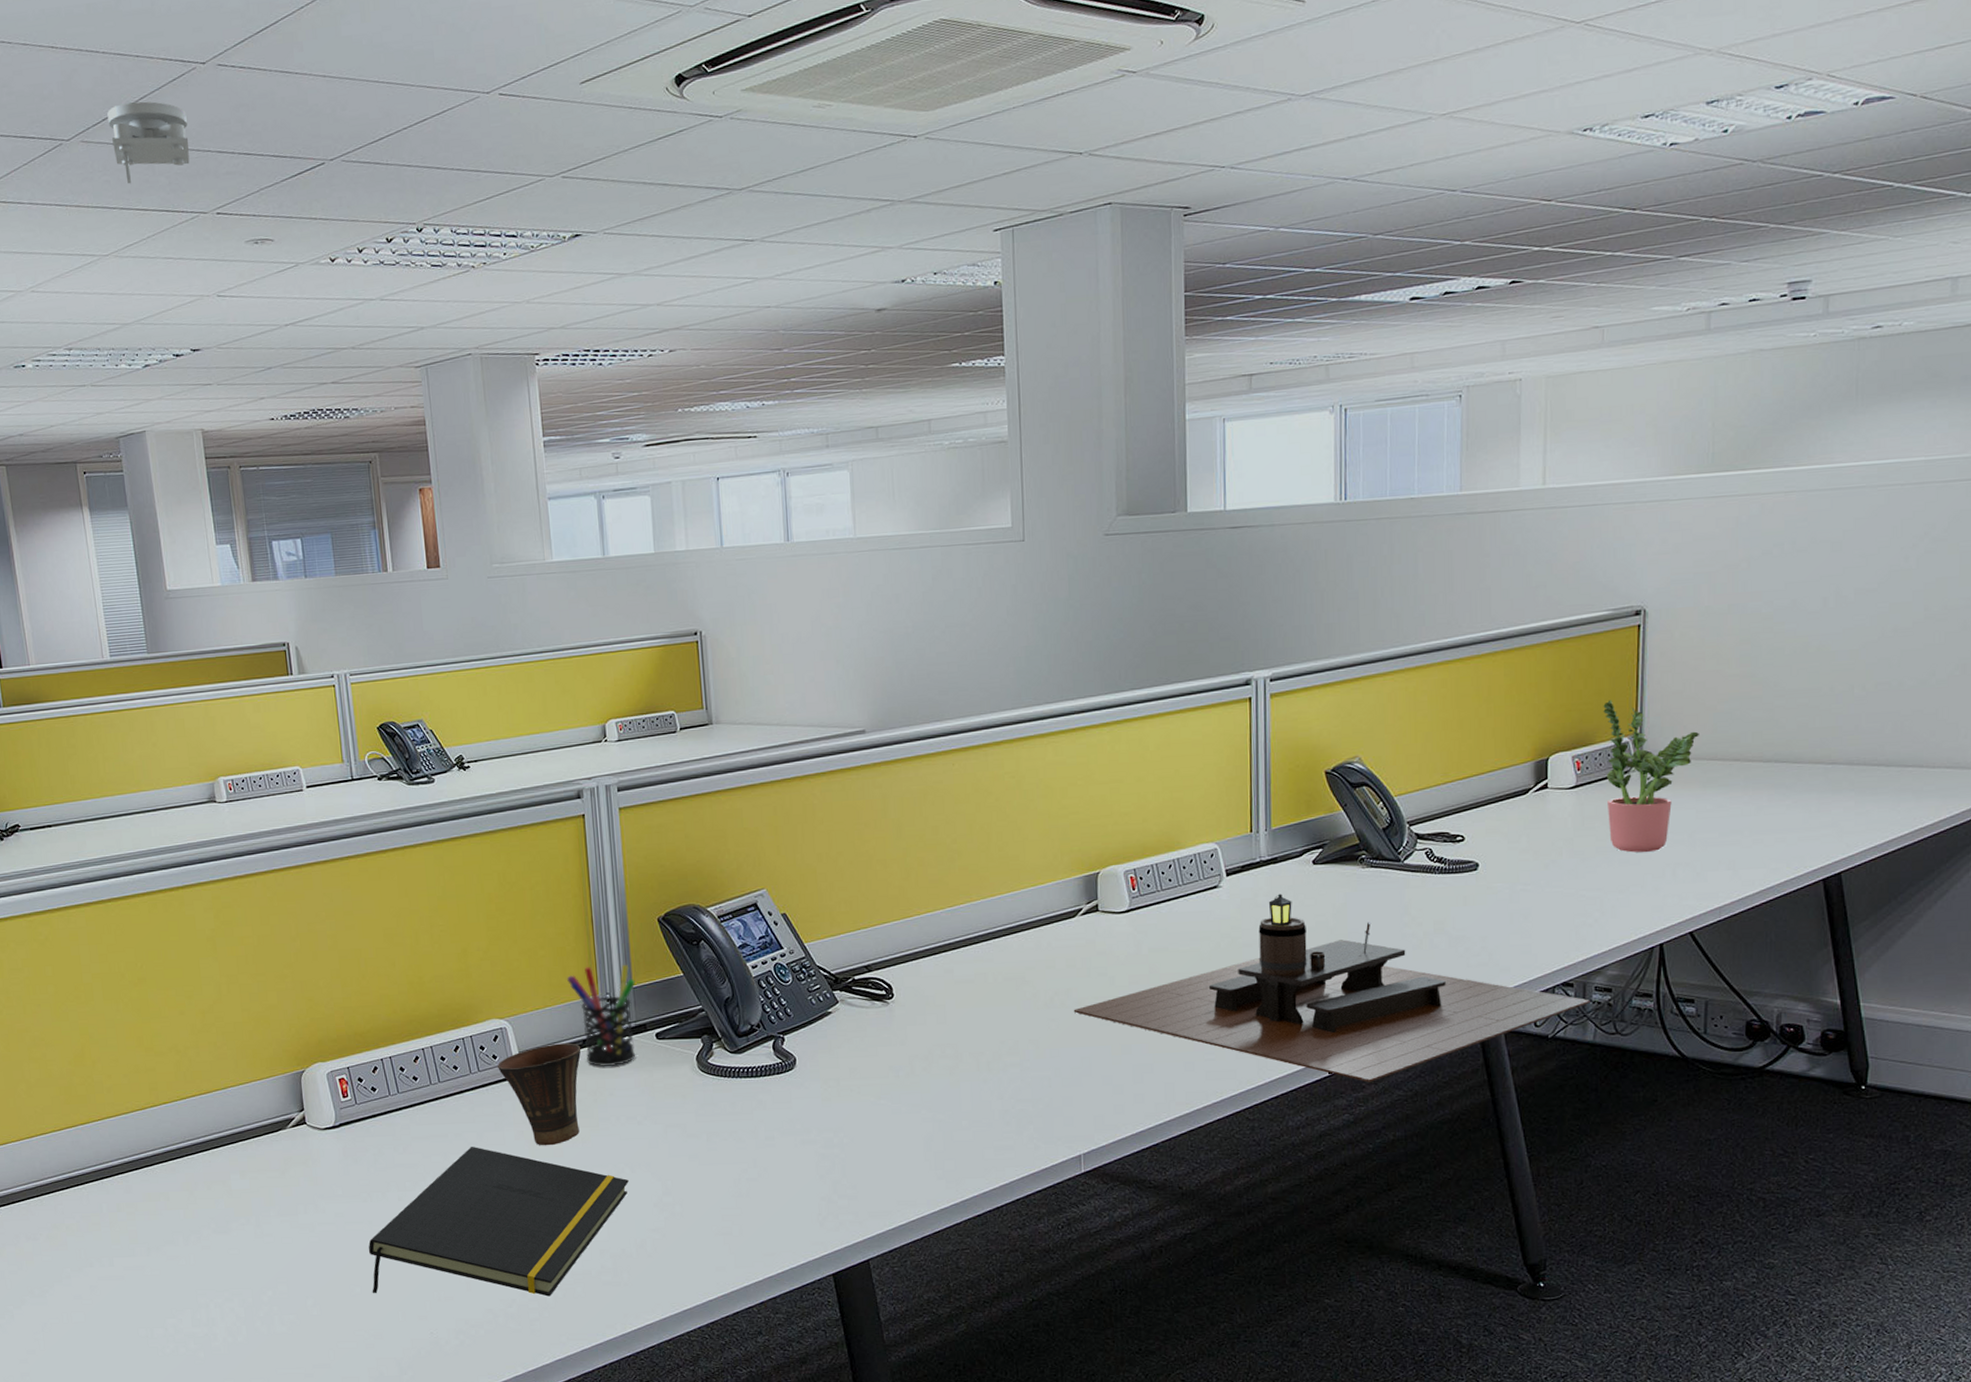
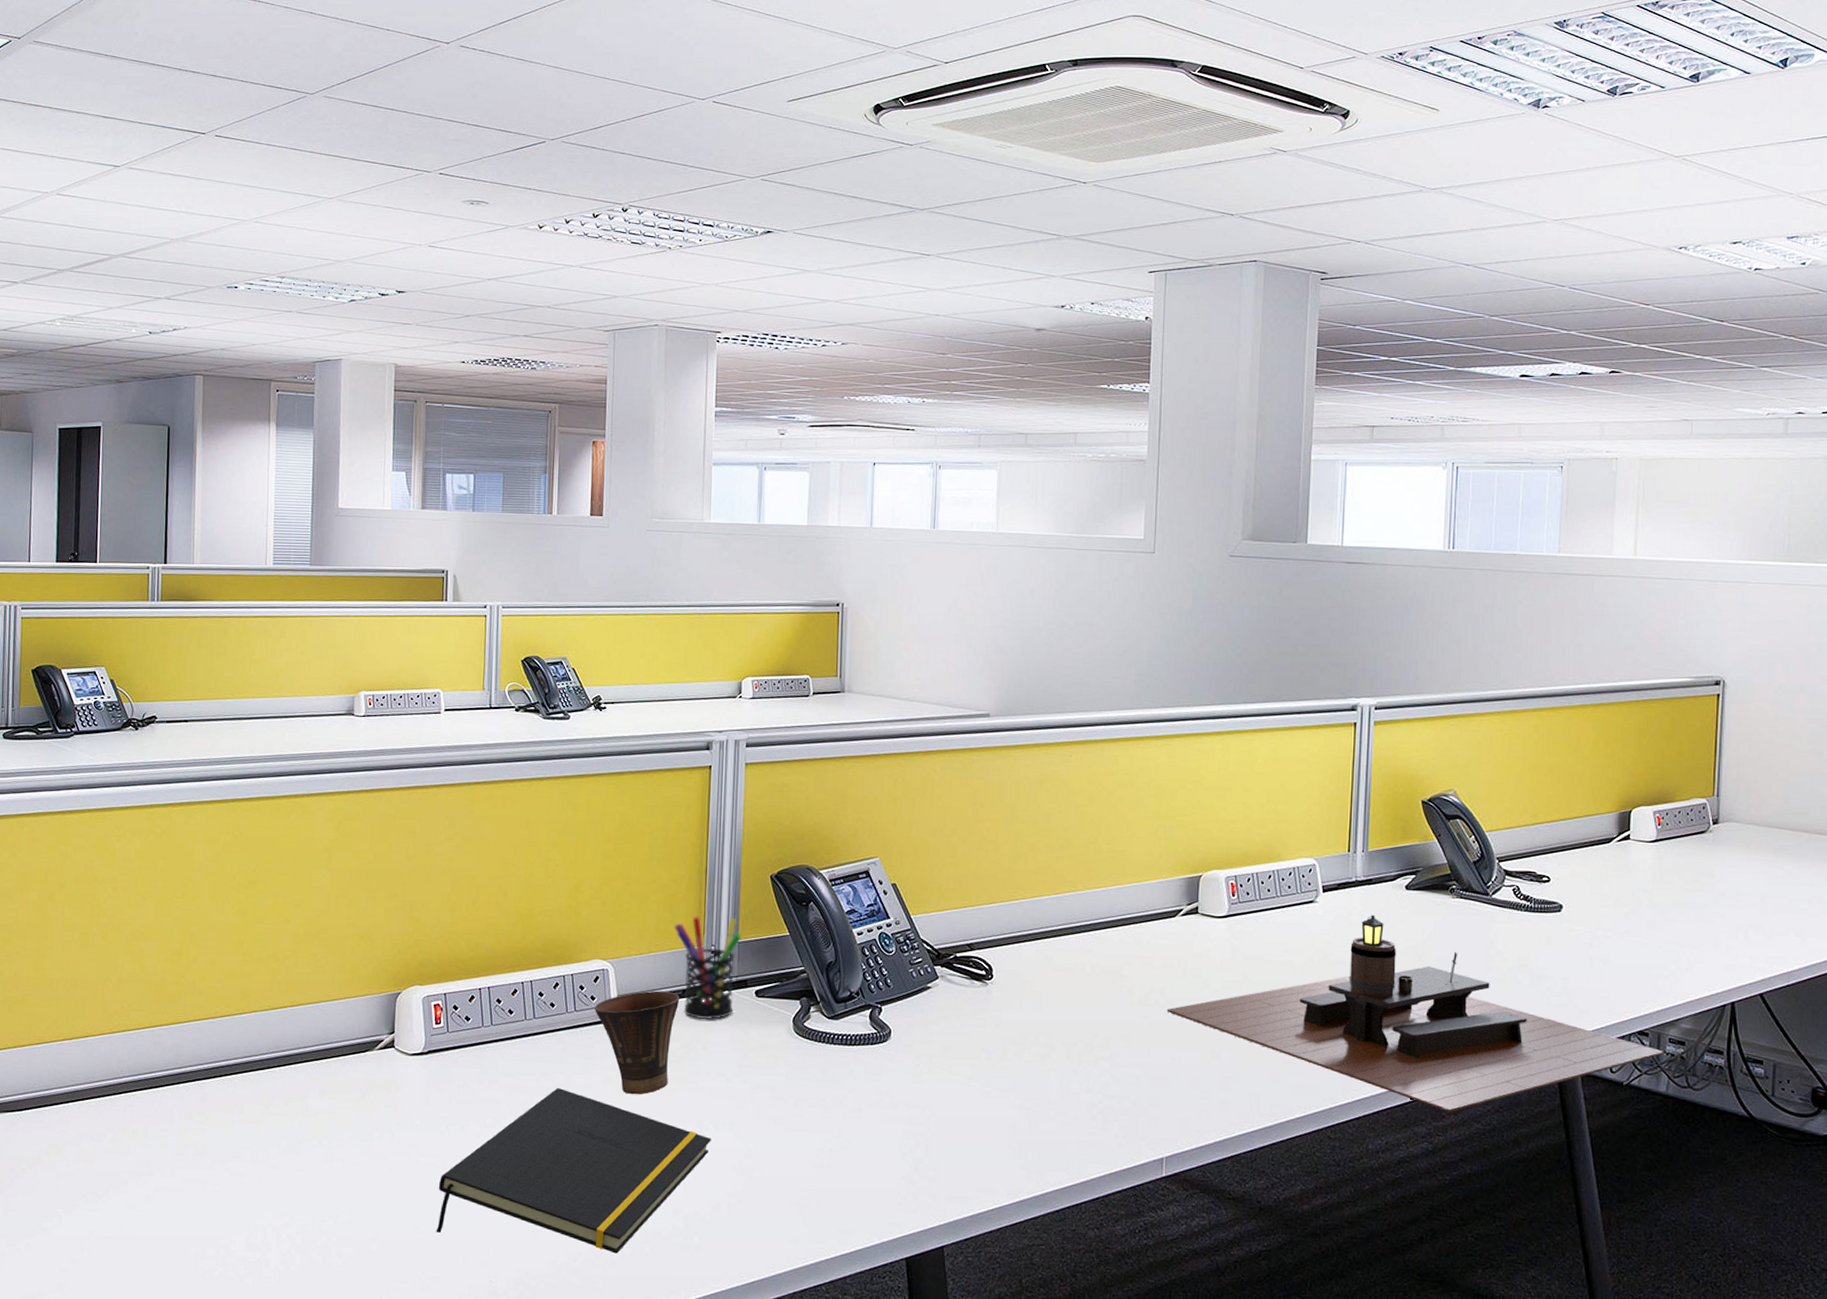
smoke detector: present [107,101,190,184] -> none [352,69,425,139]
potted plant: present [1603,700,1699,853] -> none [1683,761,1772,911]

